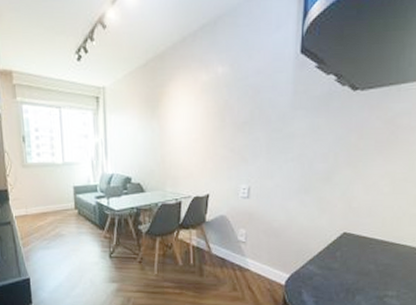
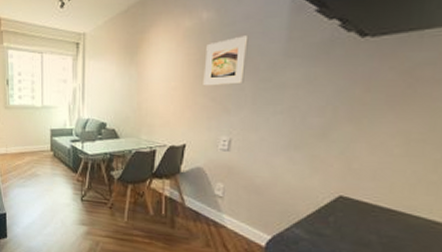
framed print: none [222,89,260,138] -> present [203,35,249,86]

